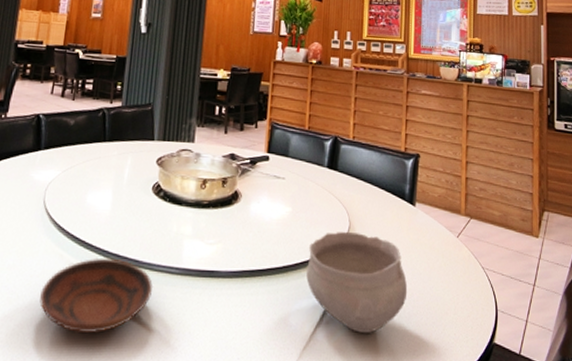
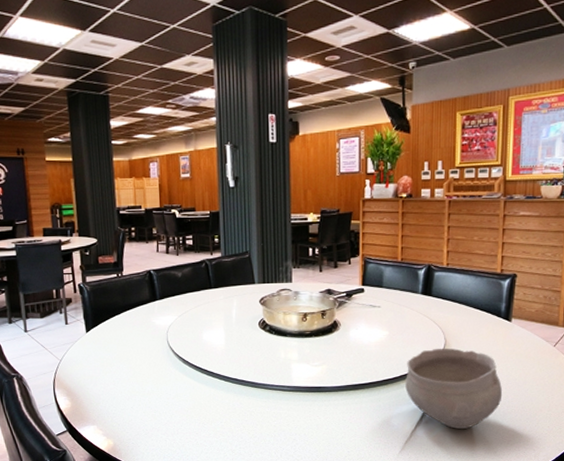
bowl: present [40,257,154,334] -> none [178,382,270,438]

